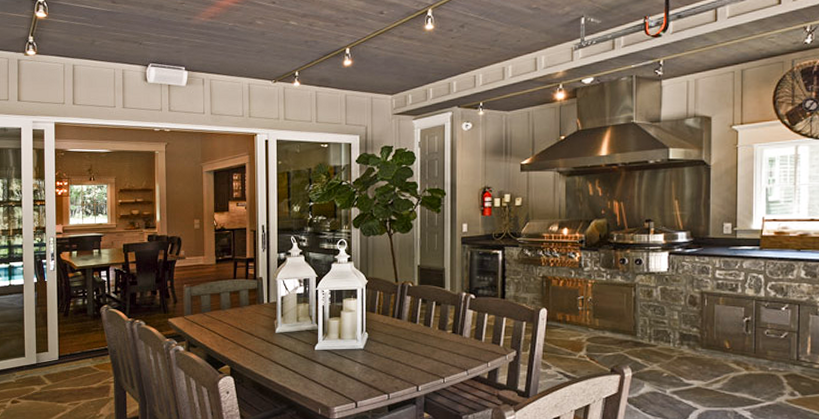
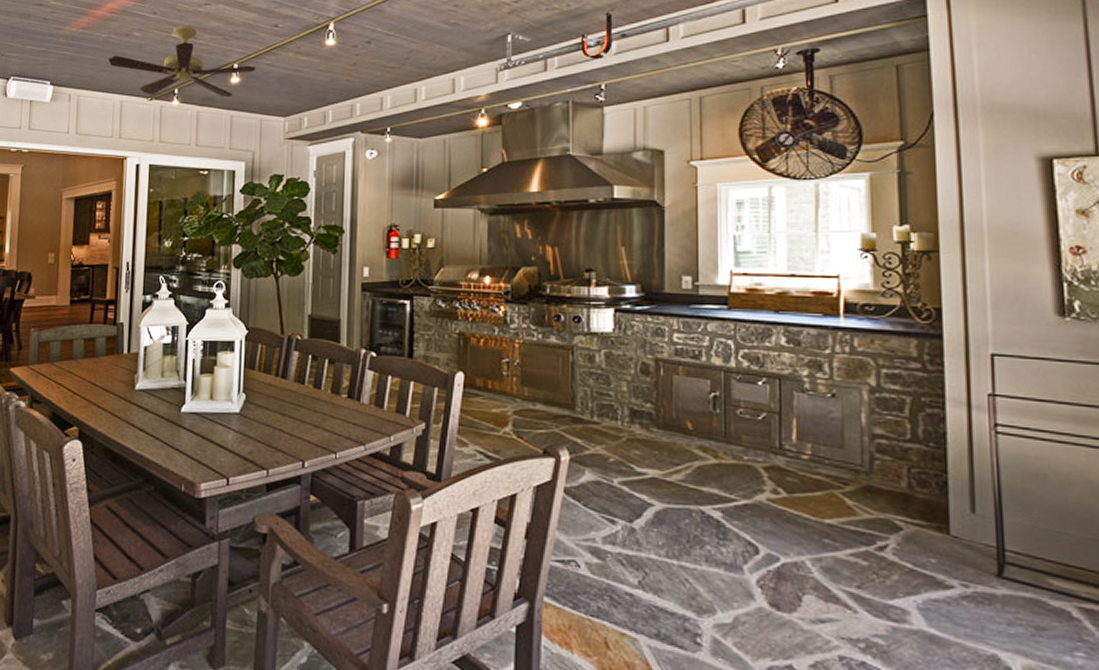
ceiling fan: none [235,14,366,79] -> present [108,26,256,98]

